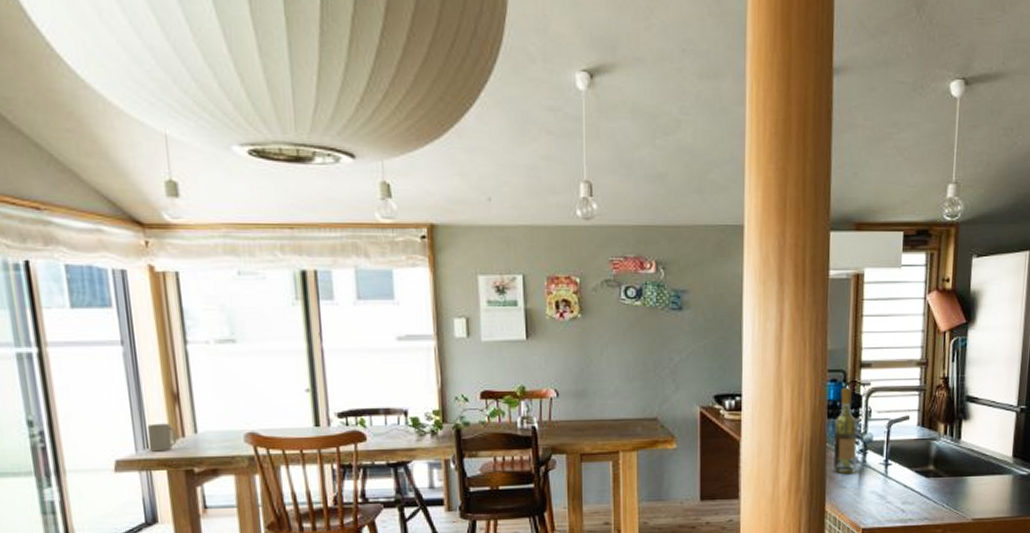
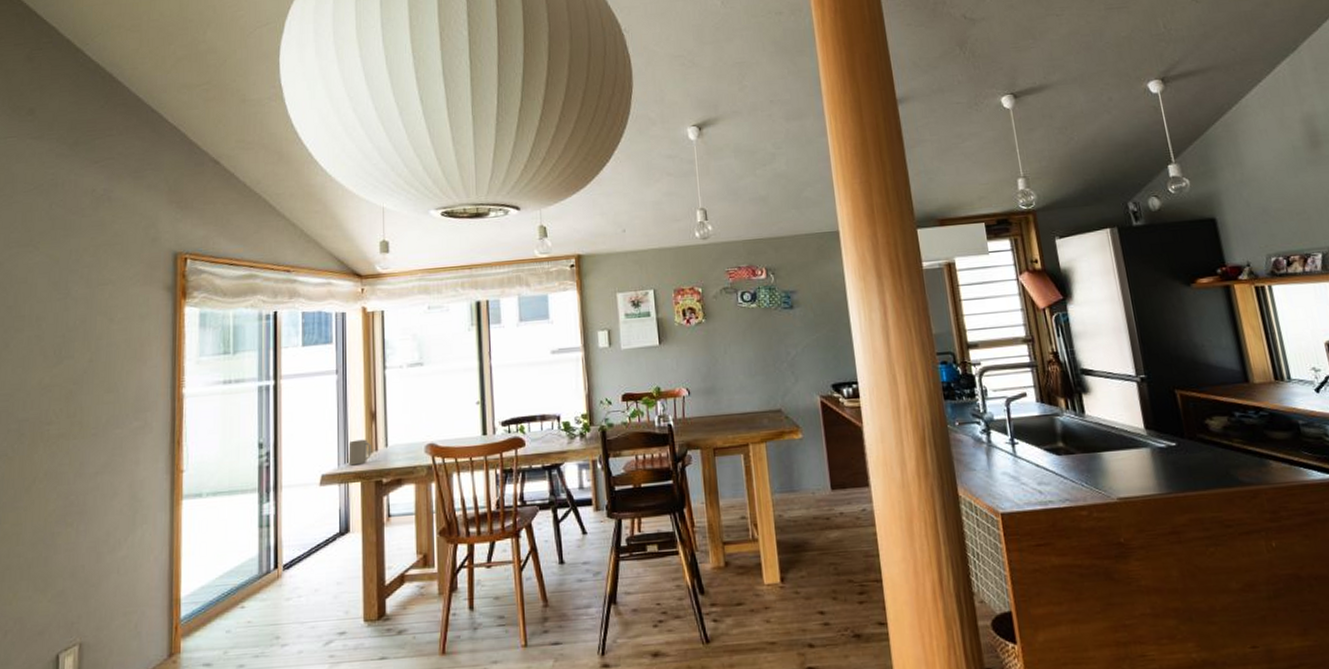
bottle: present [833,388,857,474] -> none [951,369,982,456]

